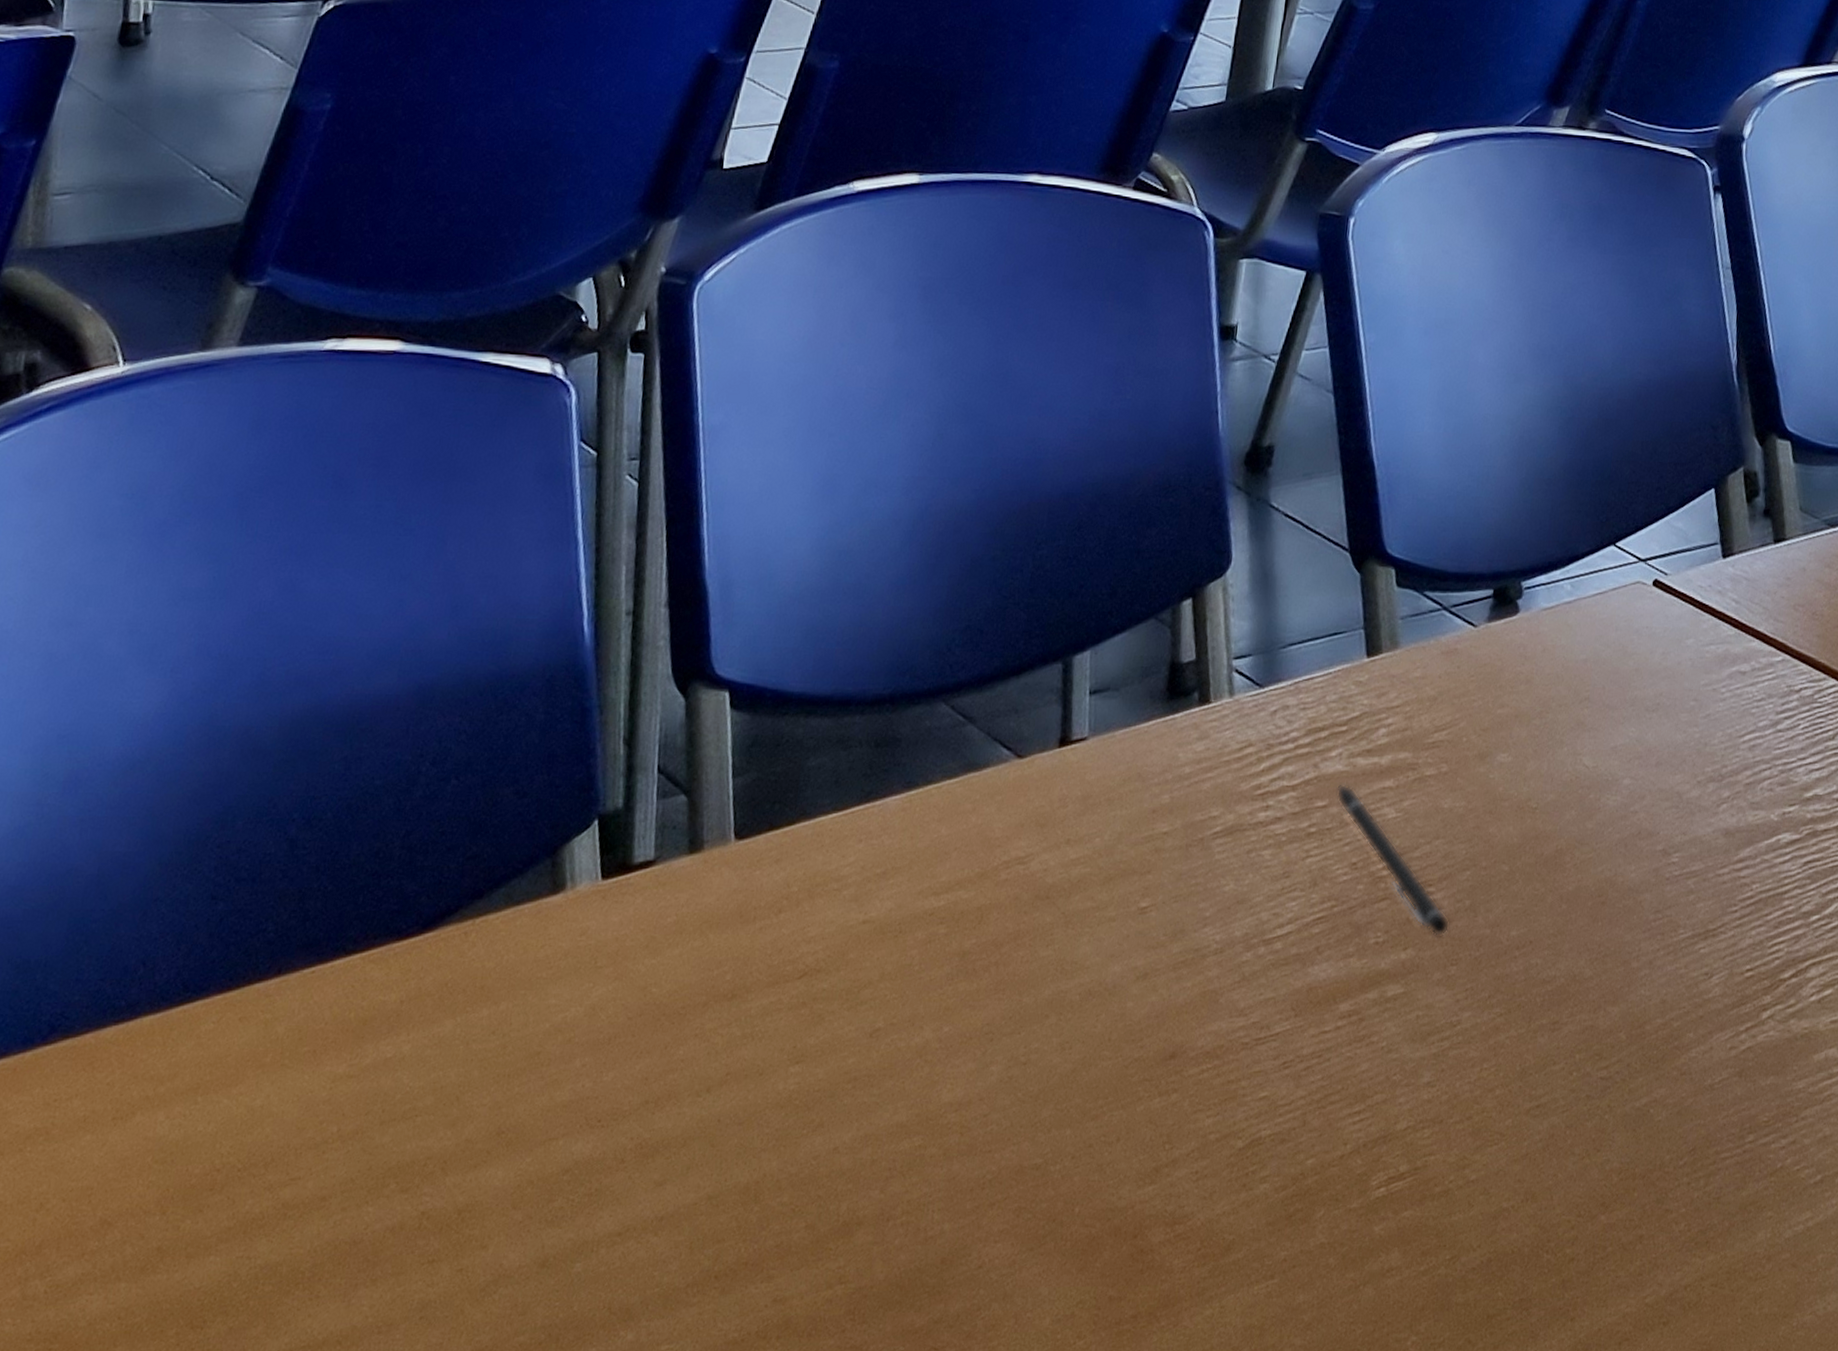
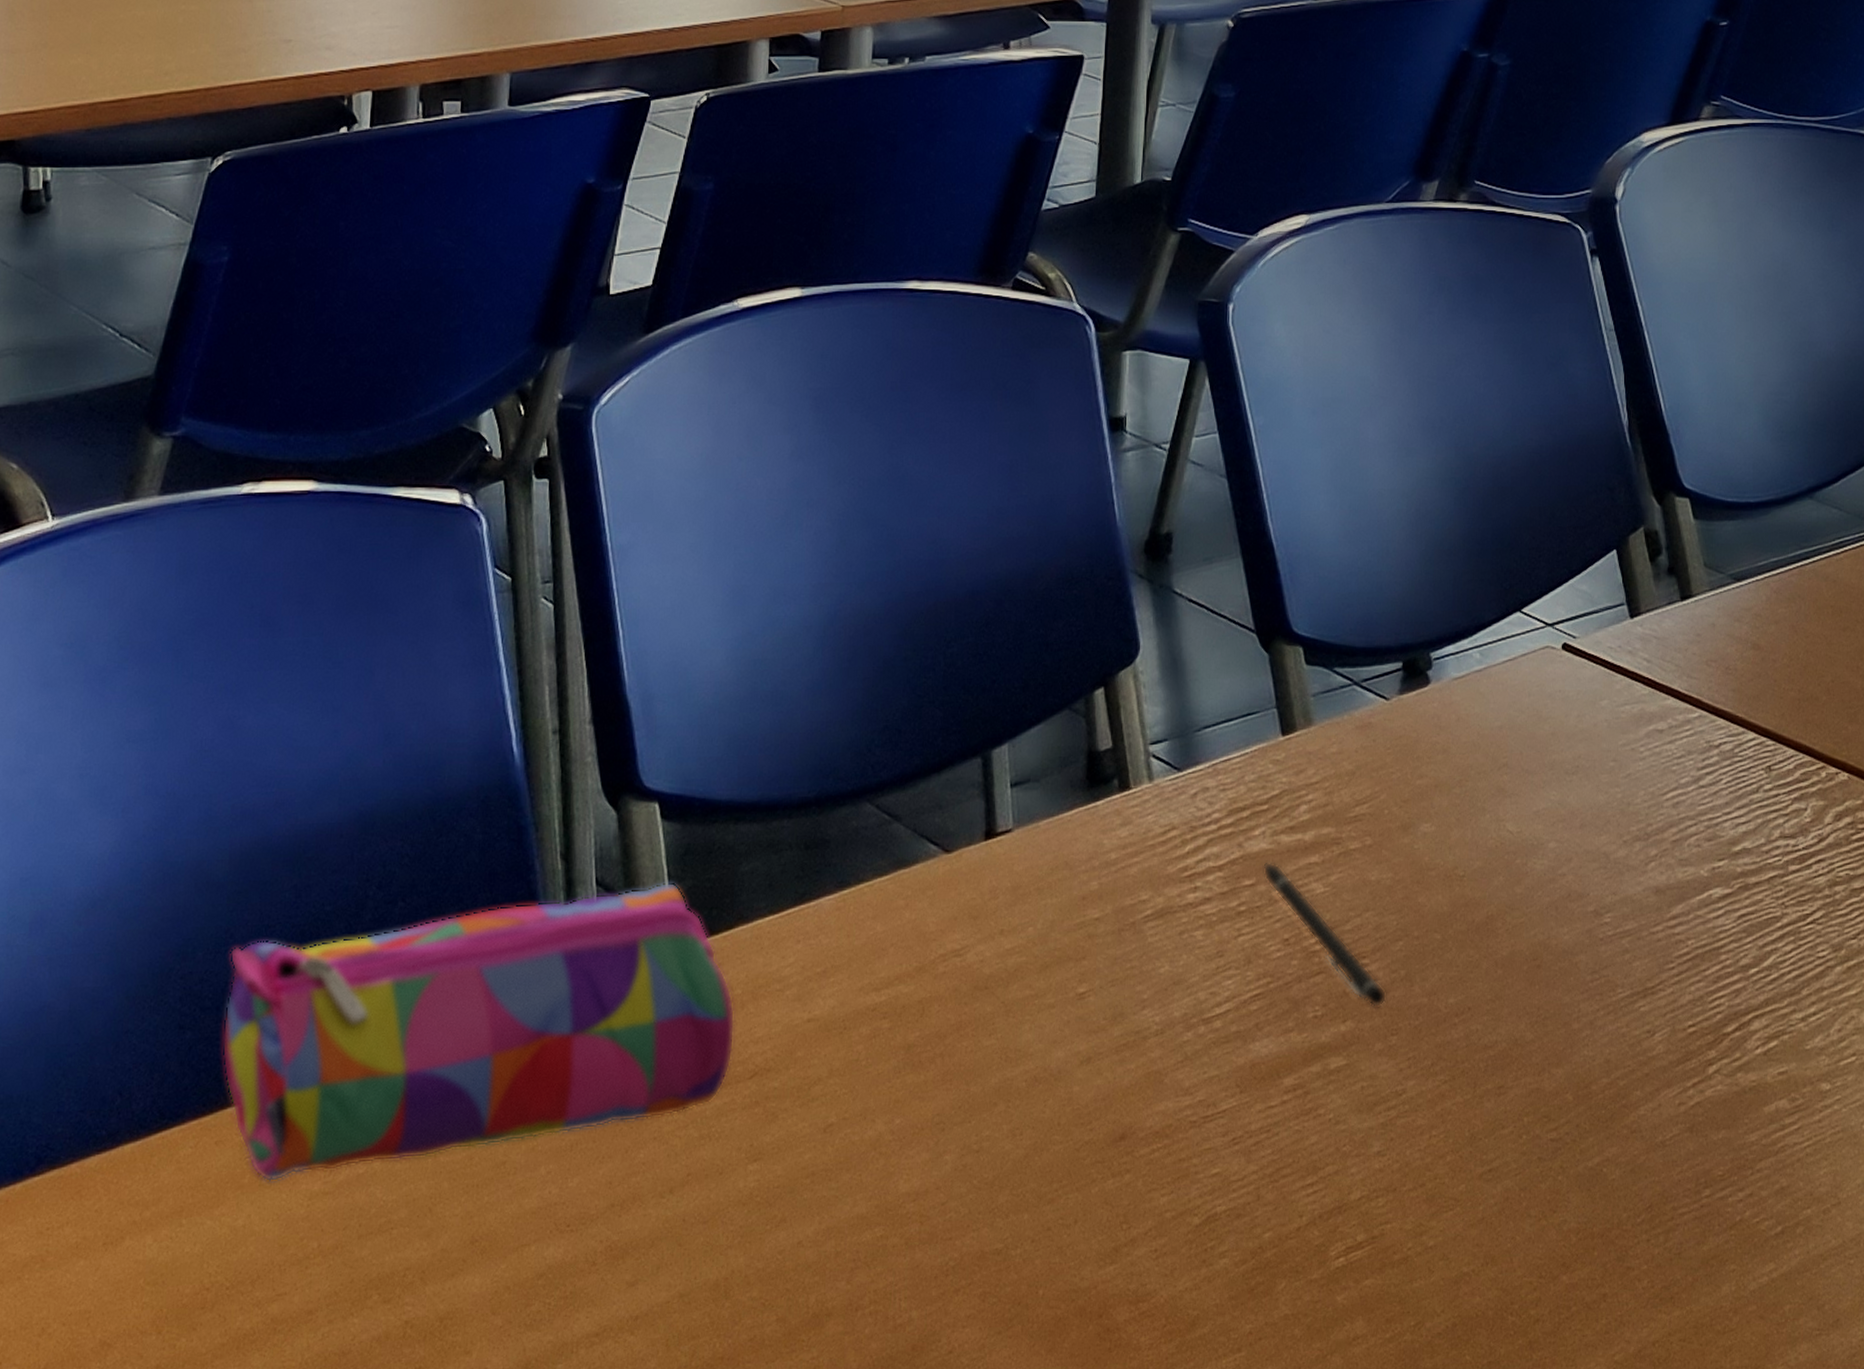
pencil case: none [253,773,790,1063] -> present [221,882,735,1183]

